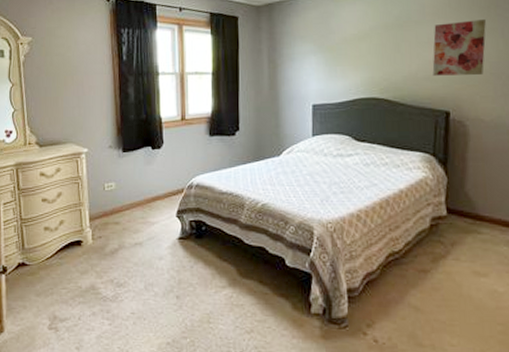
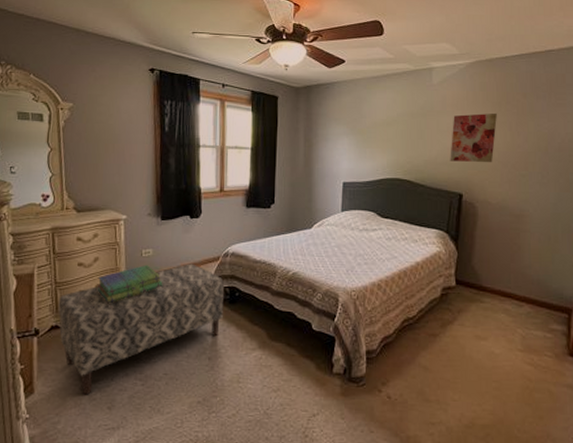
bench: none [24,197,191,335] -> present [58,263,224,395]
stack of books: none [61,199,127,240] -> present [97,265,163,304]

